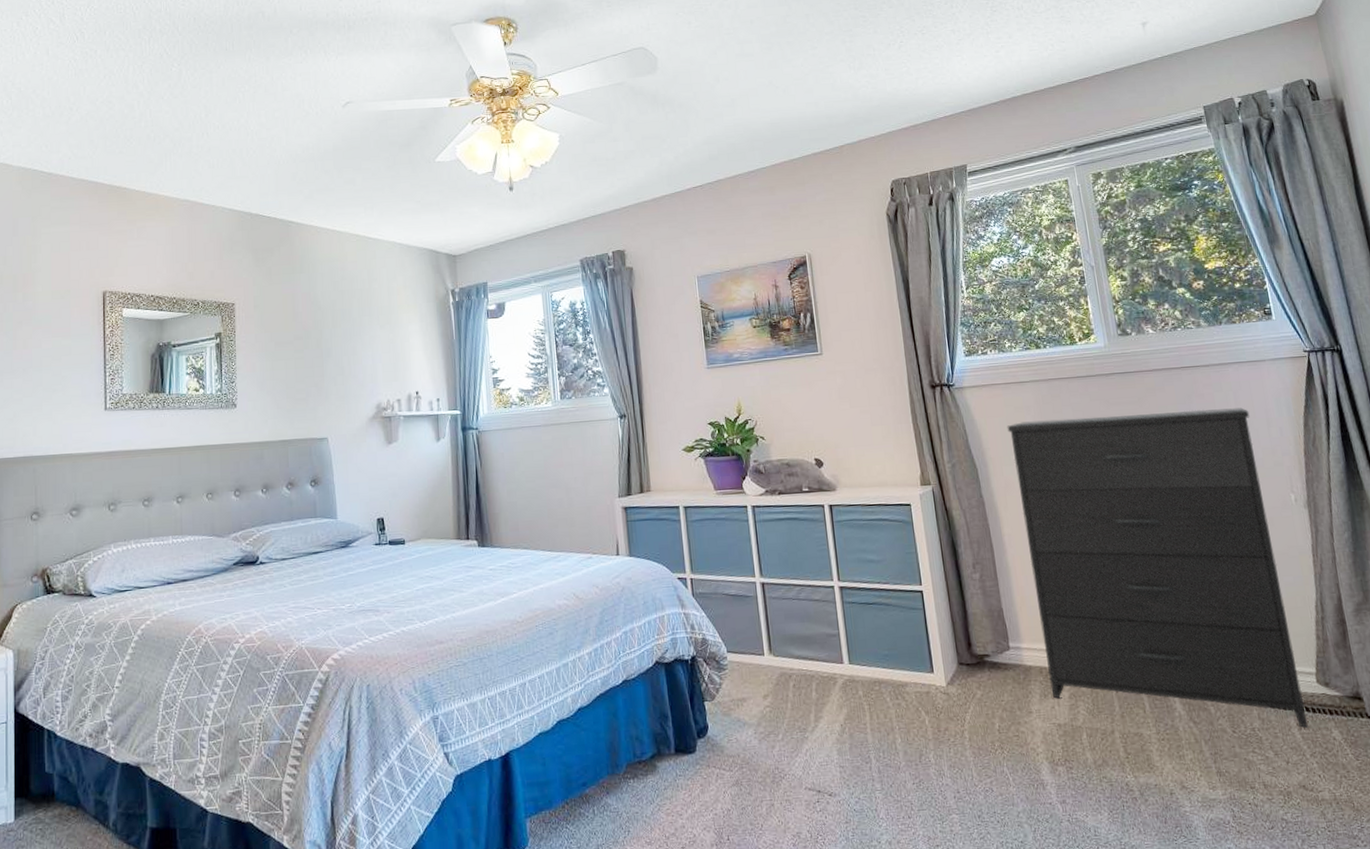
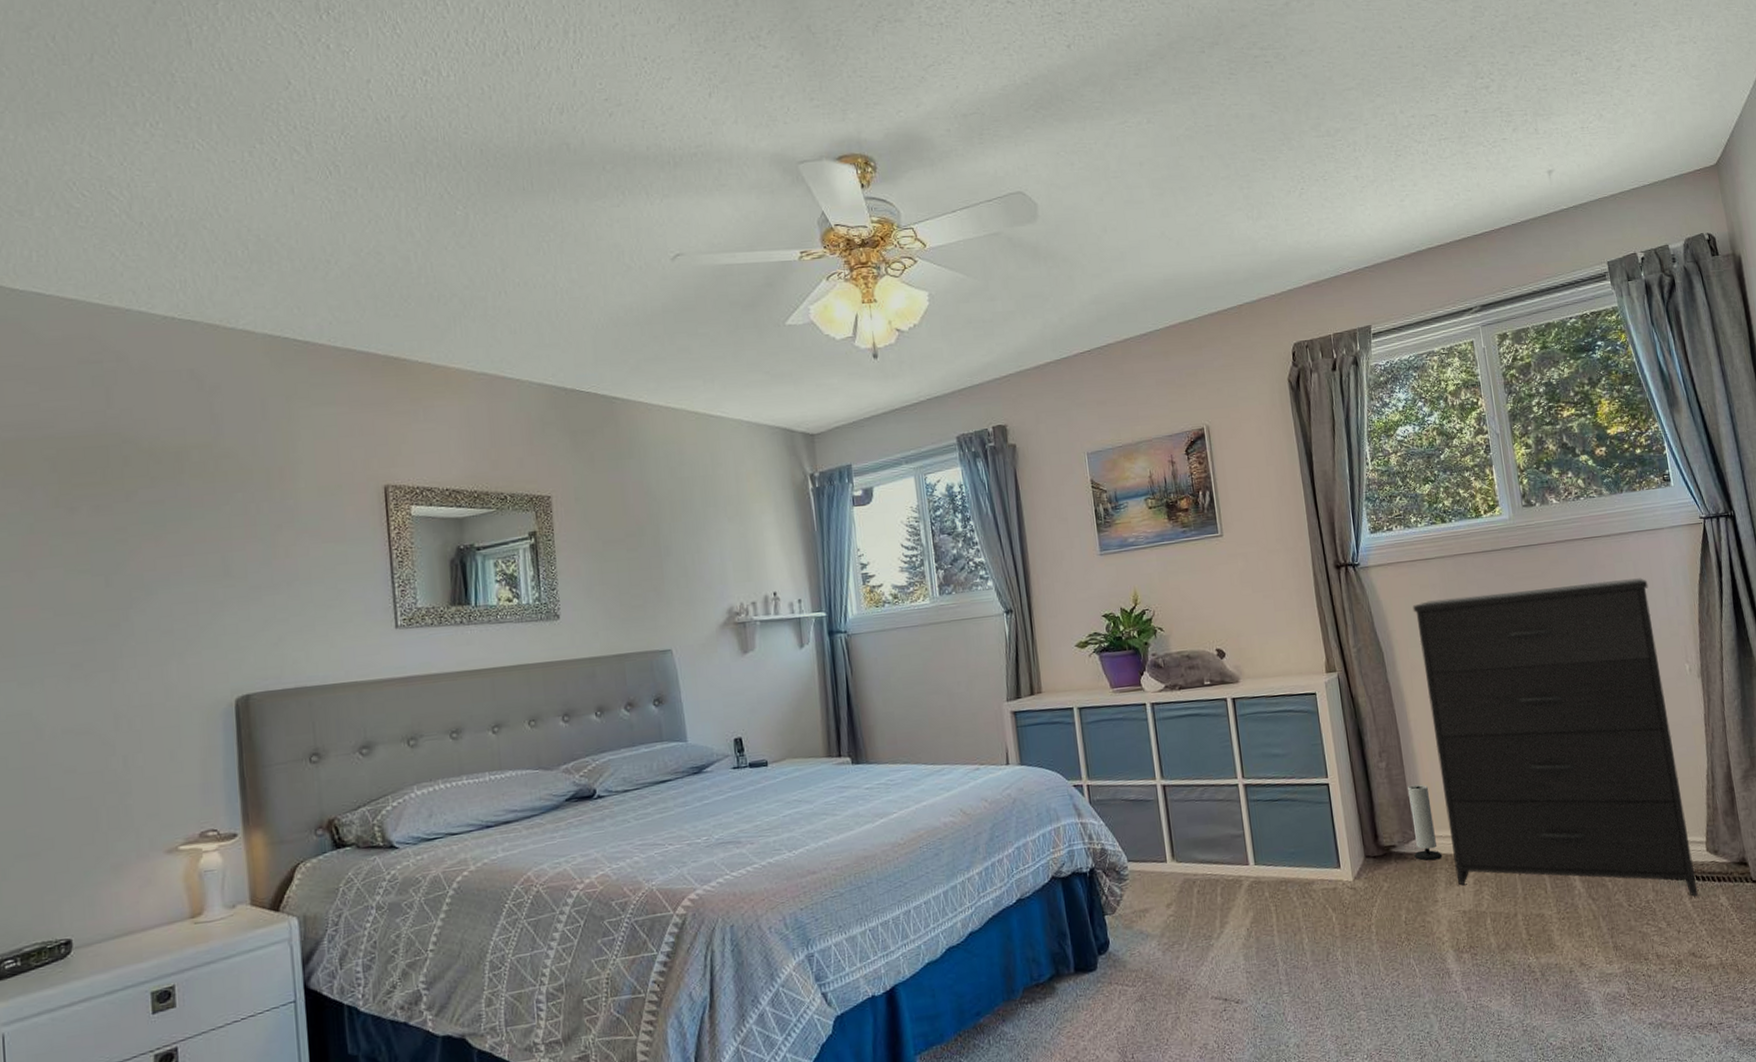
speaker: none [1002,597,1036,672] -> present [1408,784,1442,861]

